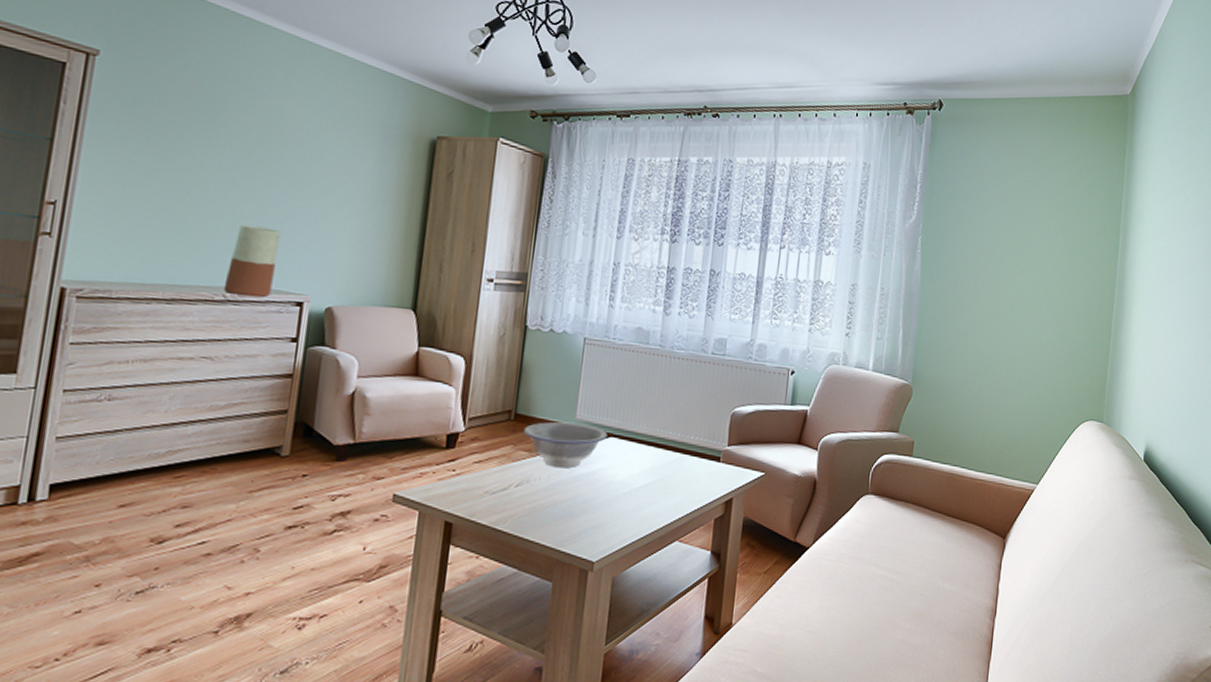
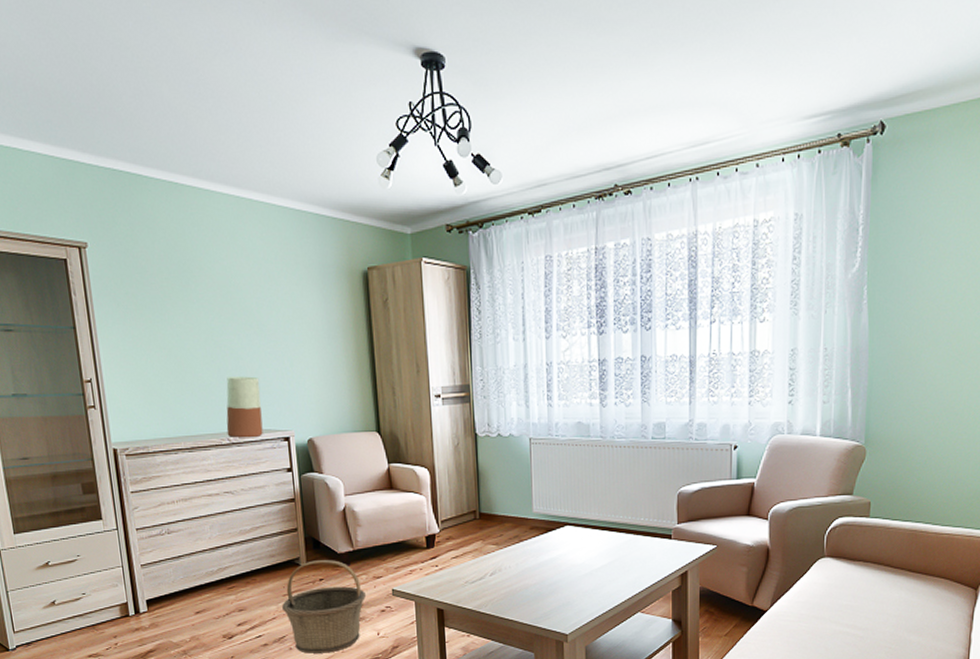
basket: none [243,451,360,570] -> present [282,560,367,653]
bowl: present [523,421,608,469] -> none [489,516,563,557]

